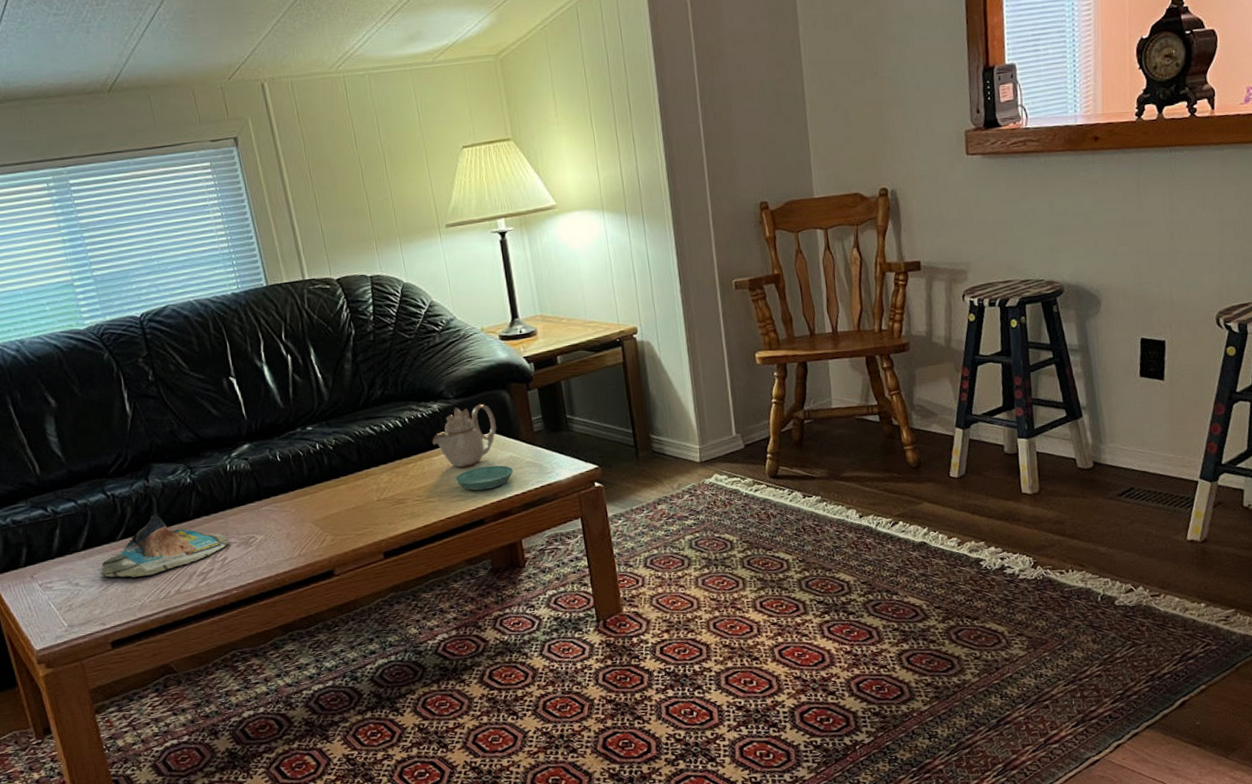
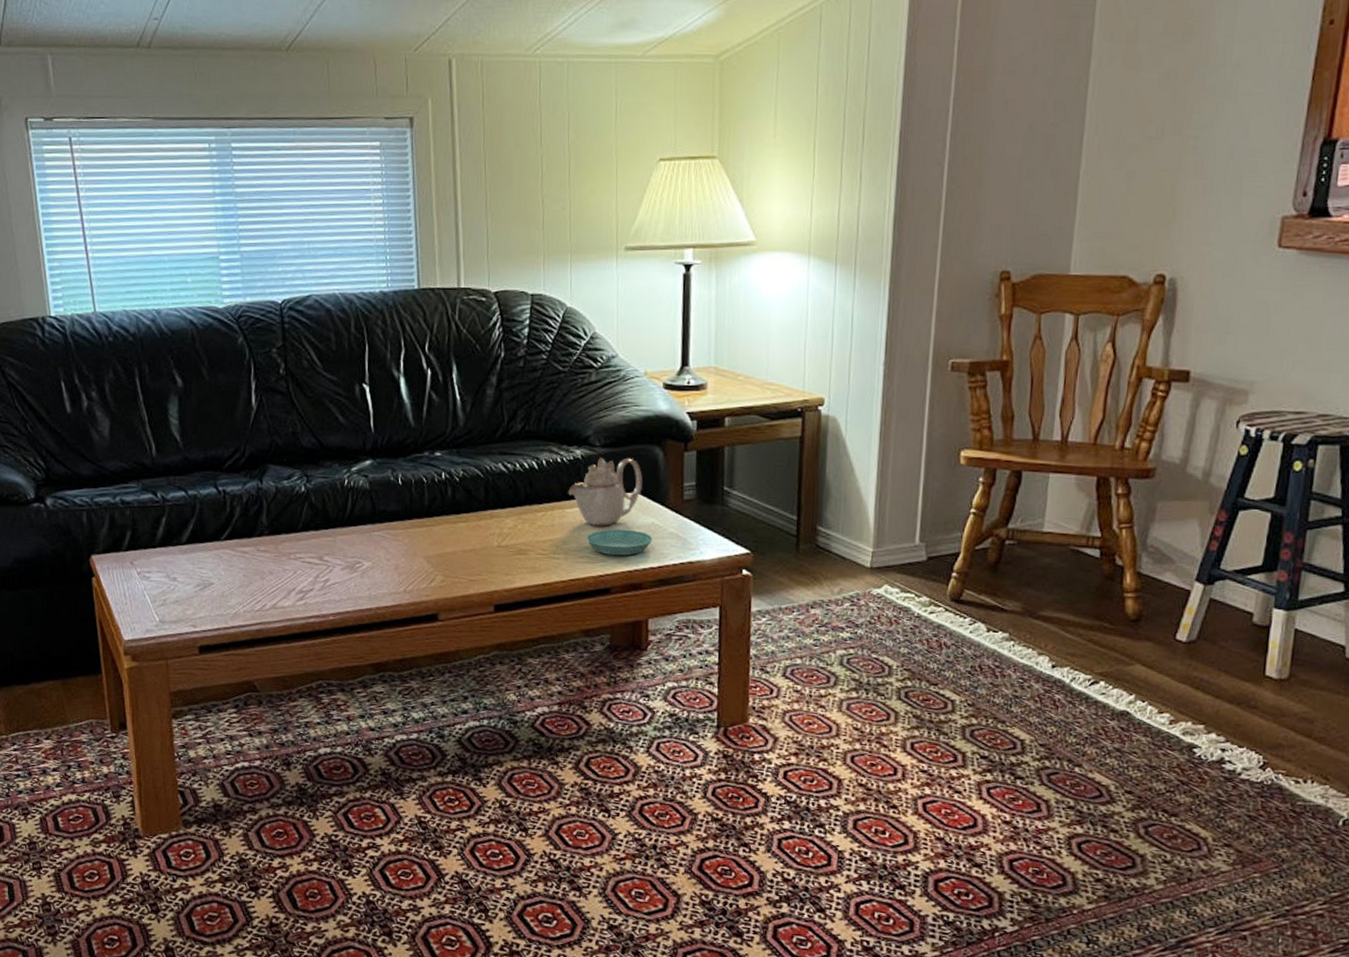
magazine: present [99,515,231,578] -> none [198,520,336,584]

